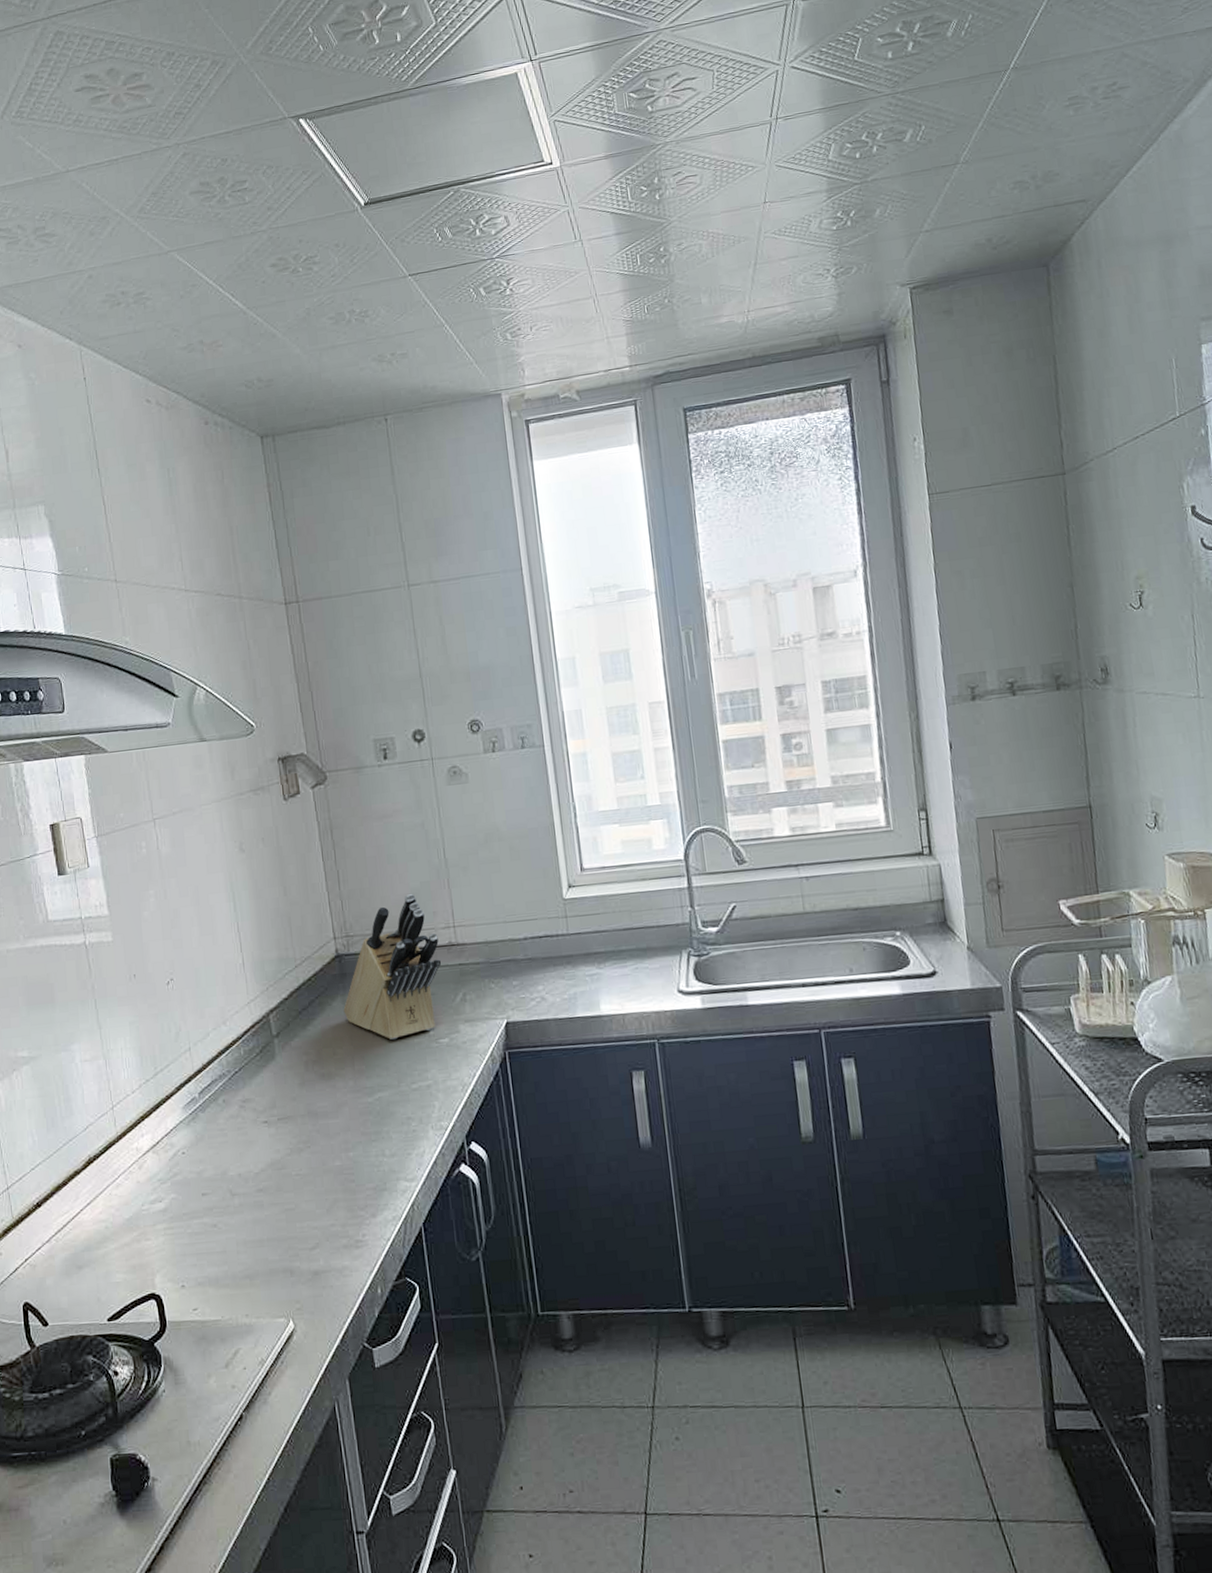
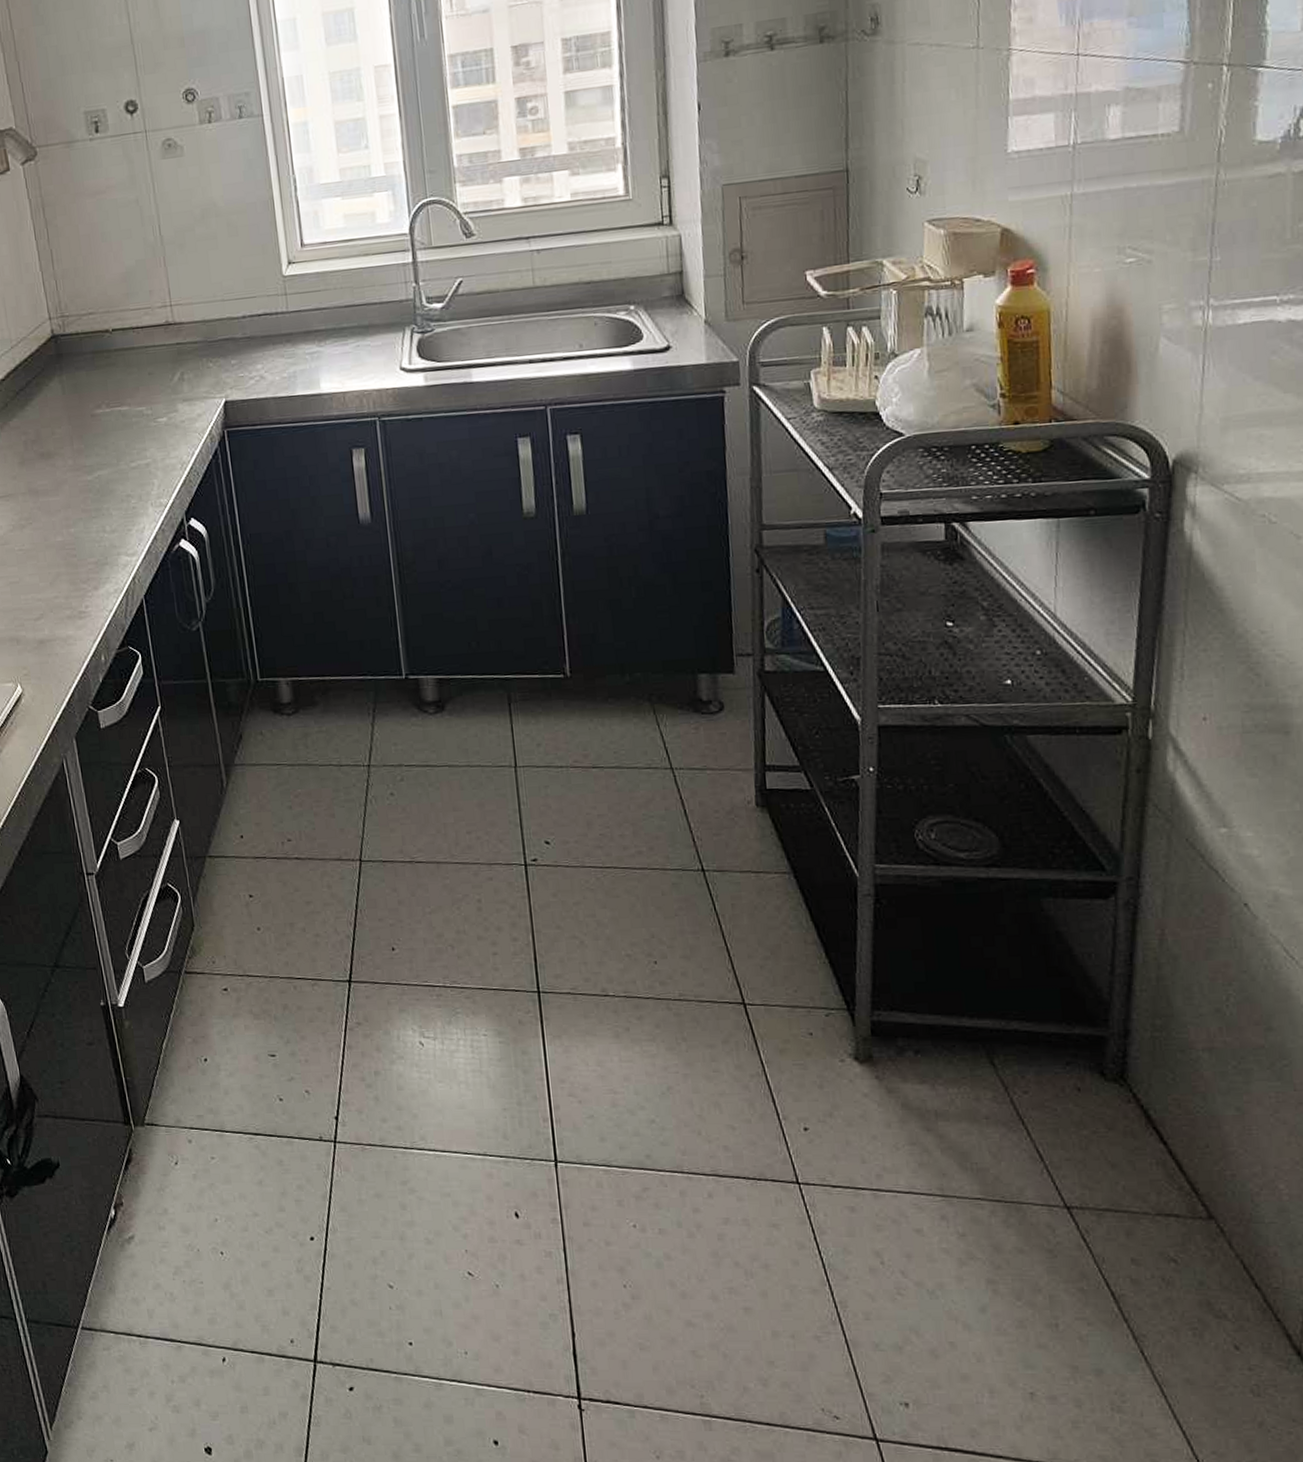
knife block: present [343,893,441,1040] -> none [60,272,158,420]

